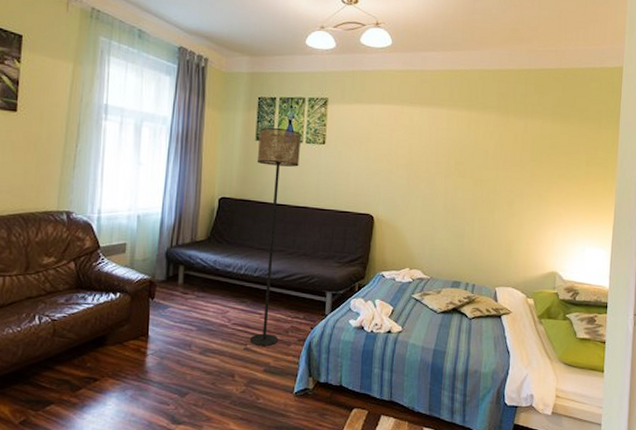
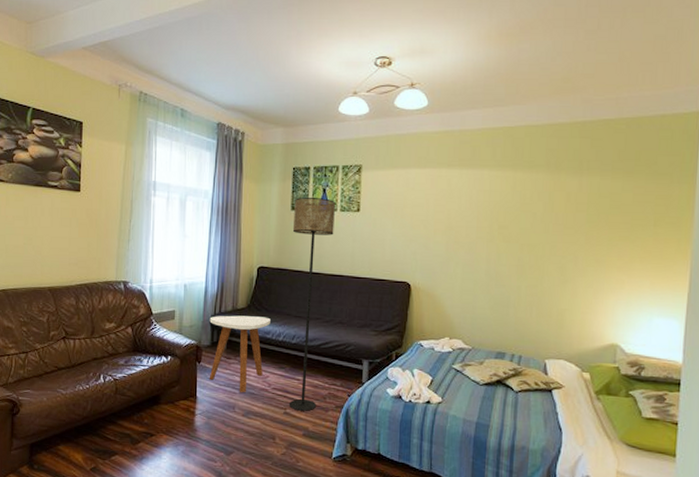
side table: none [163,248,232,330] -> present [209,315,270,393]

